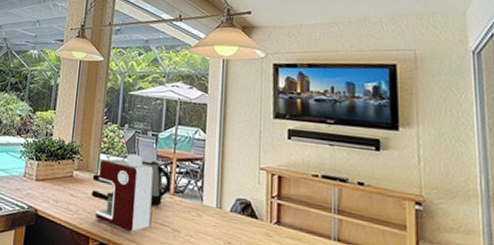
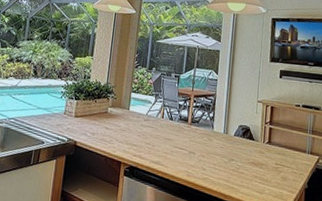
coffee maker: present [91,153,155,233] -> none [123,92,177,156]
kettle: present [141,159,171,206] -> none [165,96,189,134]

